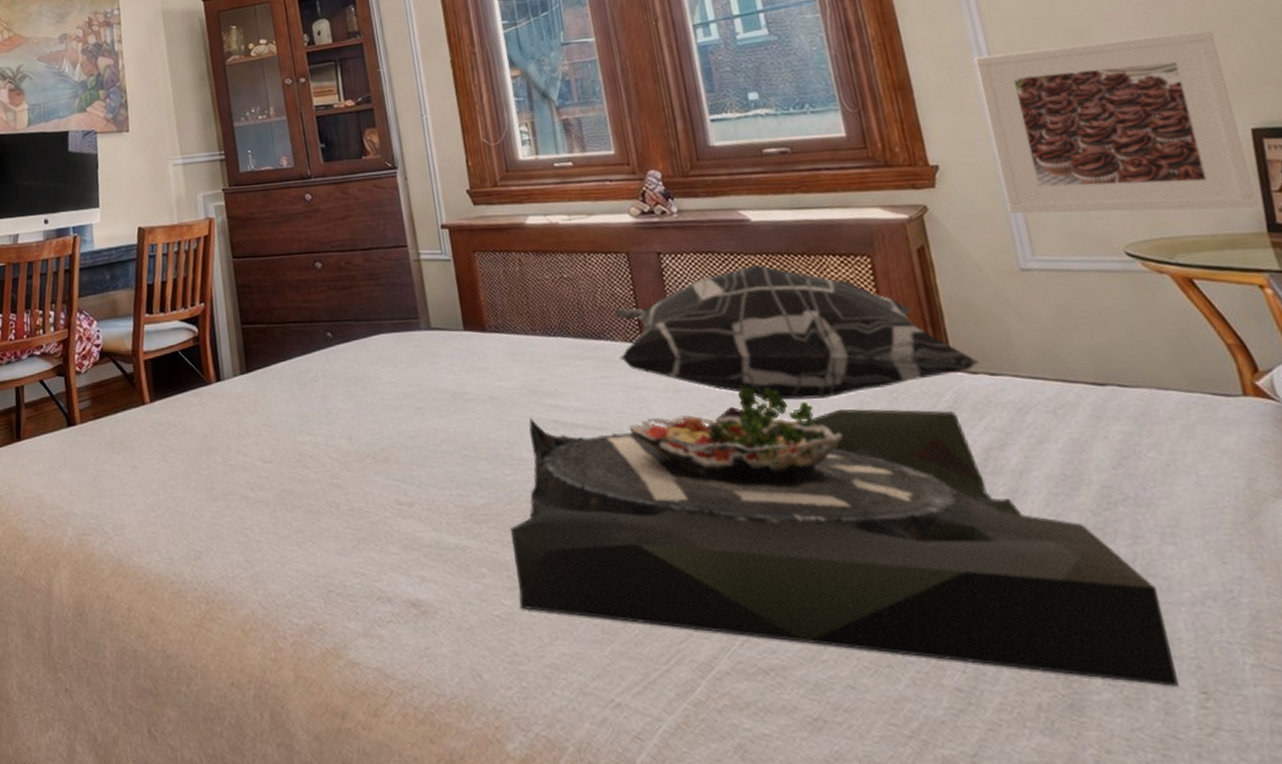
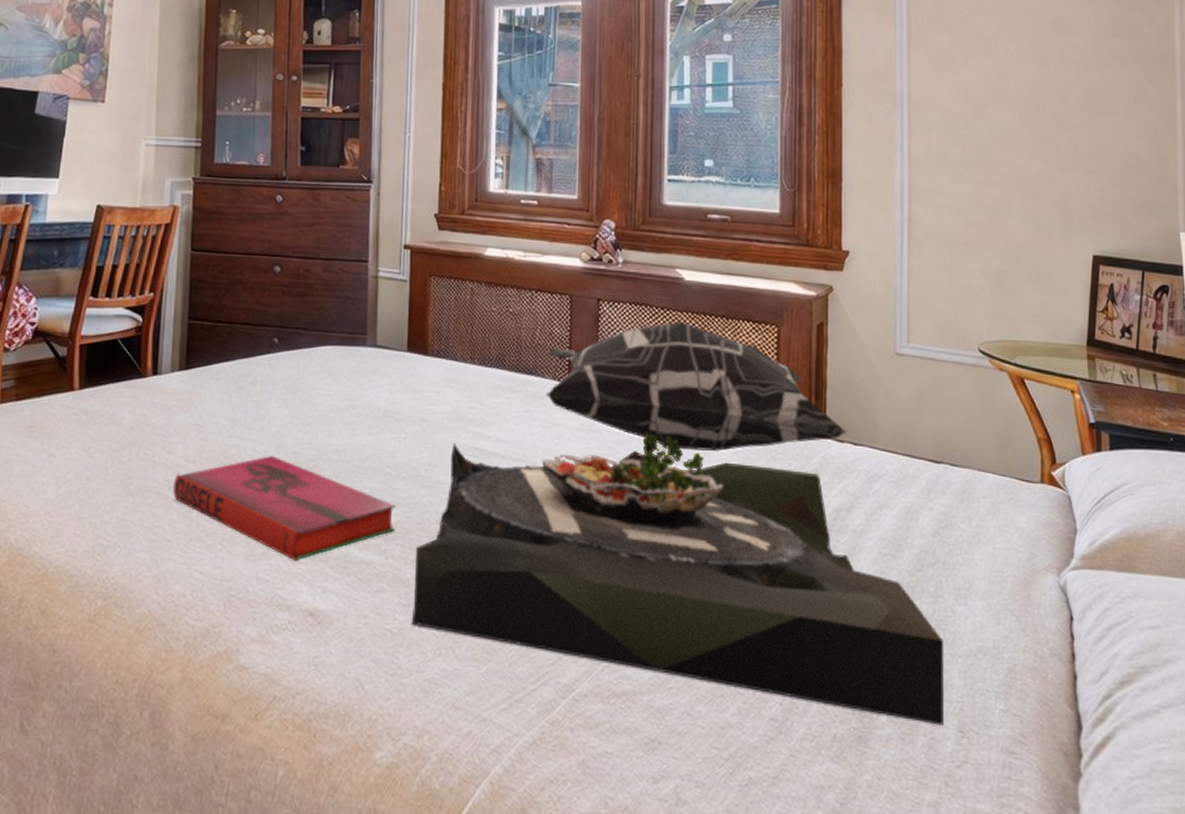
hardback book: none [254,449,485,552] -> present [172,456,396,561]
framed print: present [974,29,1258,214] -> none [896,158,1084,324]

